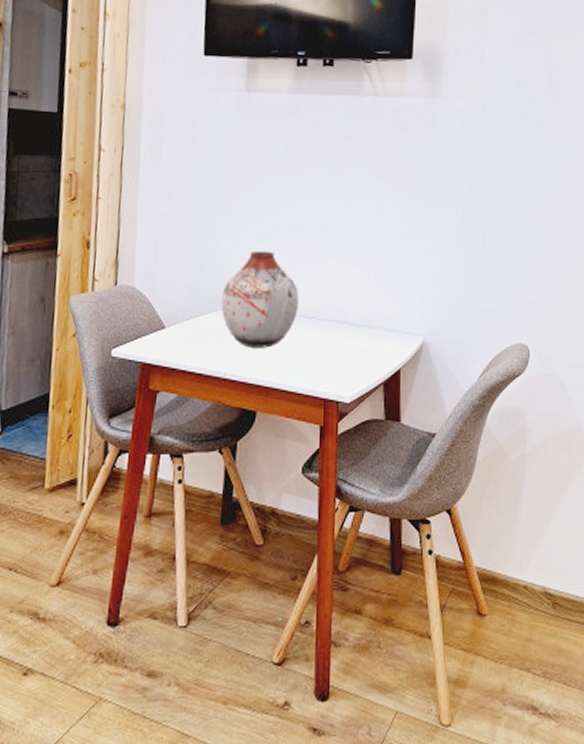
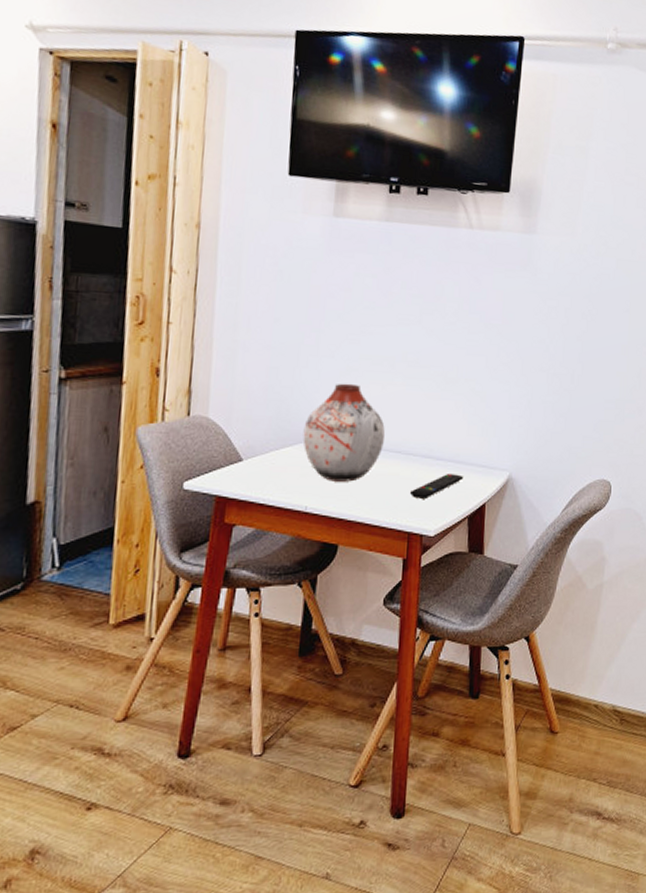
remote control: none [325,339,378,365] -> present [410,474,464,499]

